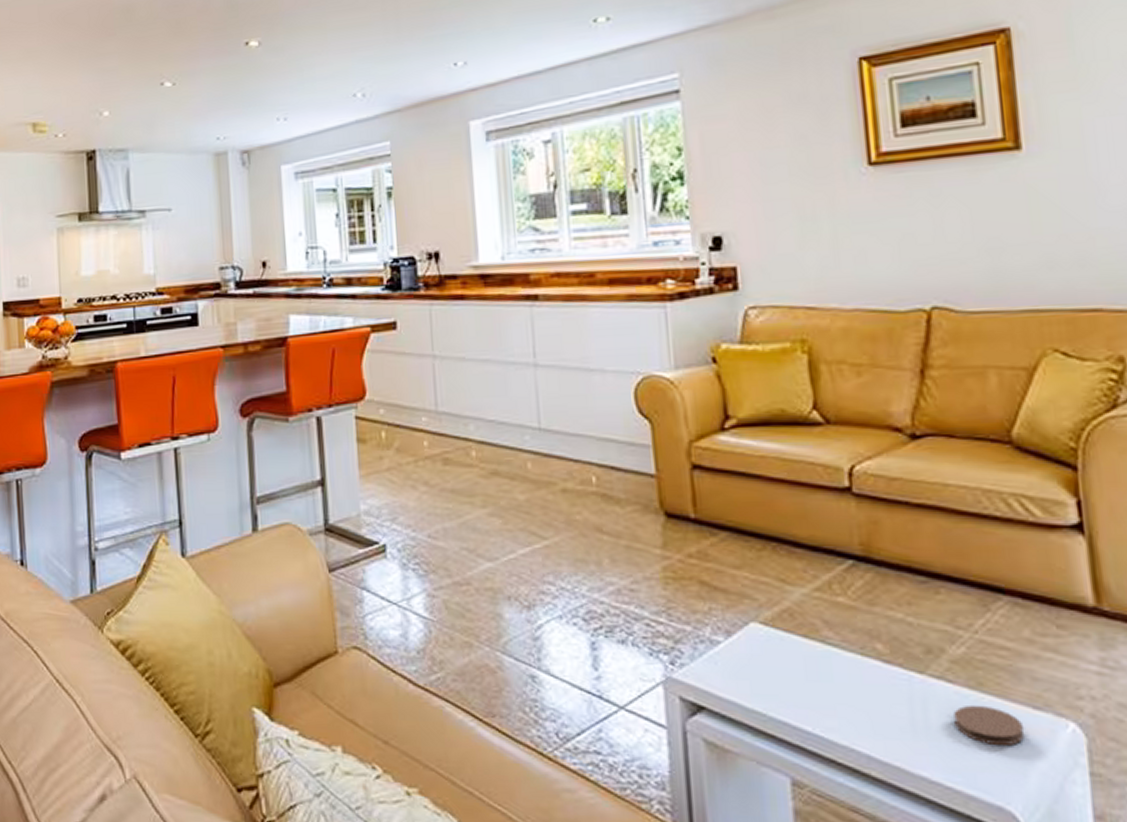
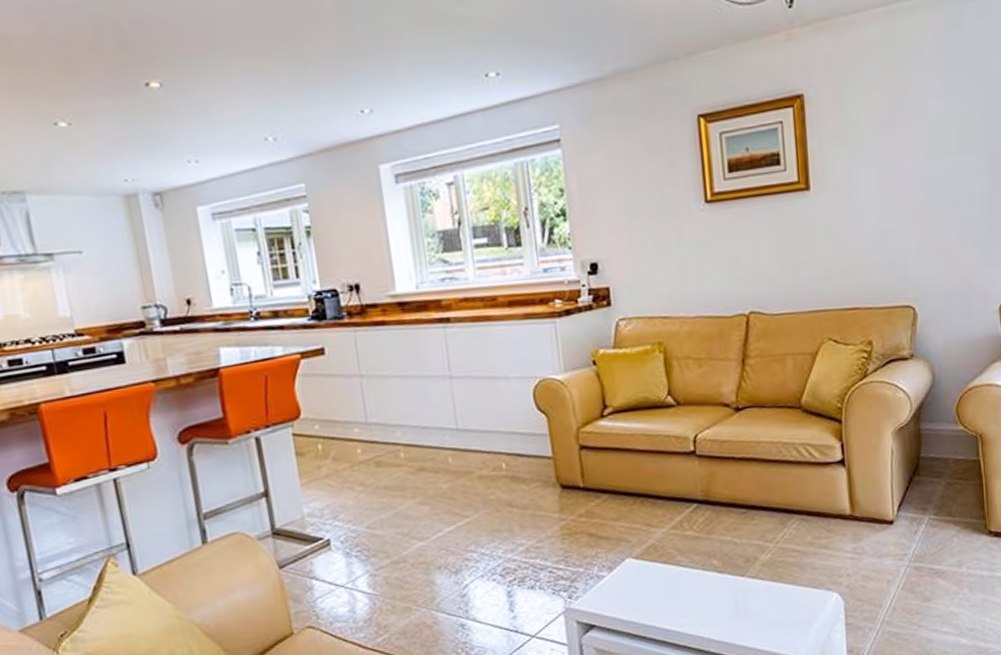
coaster: present [953,704,1025,747] -> none [763,591,807,617]

